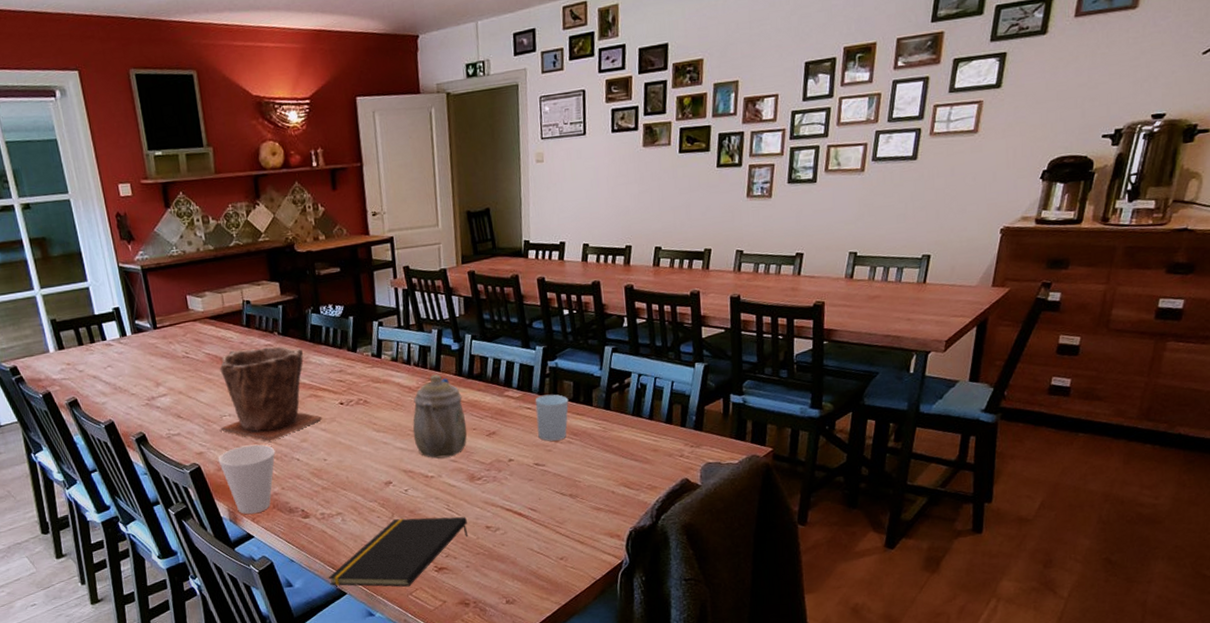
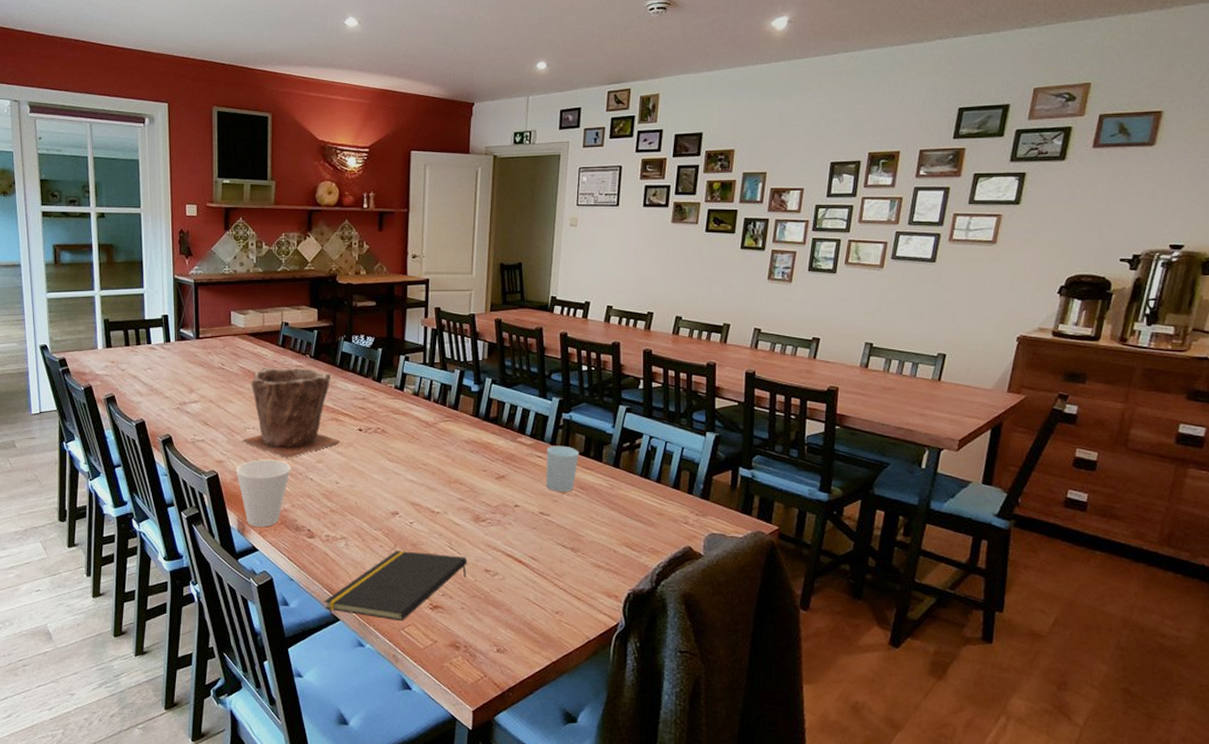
teapot: present [413,374,468,459] -> none [425,413,477,495]

